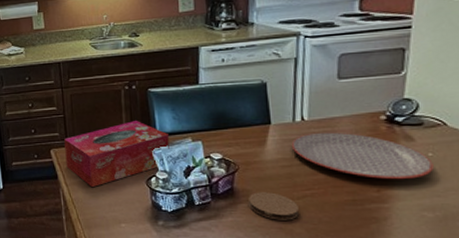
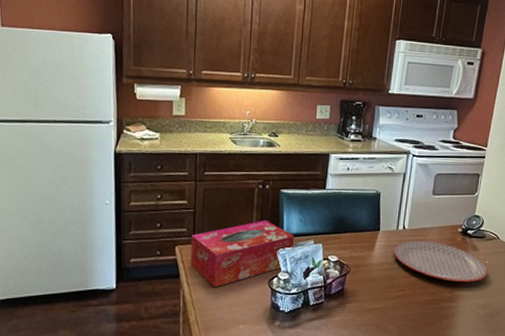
coaster: present [249,192,299,220] -> none [355,293,393,318]

